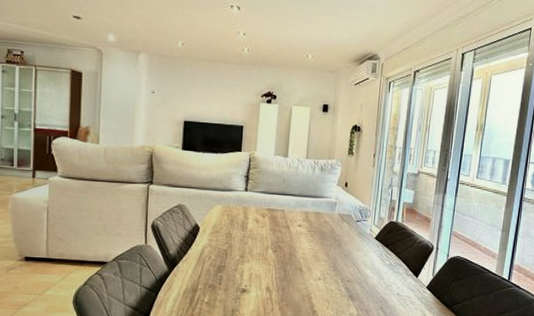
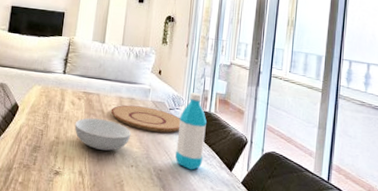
serving bowl: none [259,234,318,266] -> present [74,117,131,151]
plate: none [296,219,368,245] -> present [110,105,181,133]
water bottle: none [362,203,394,279] -> present [175,92,207,170]

